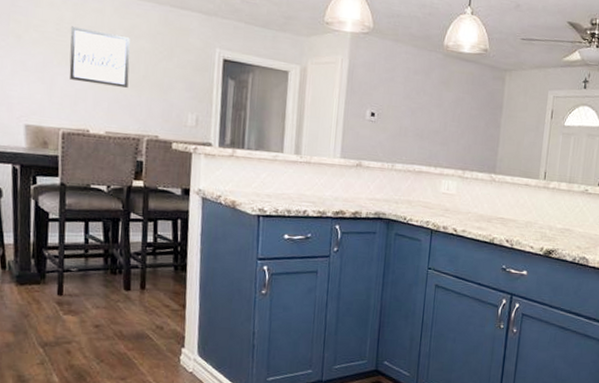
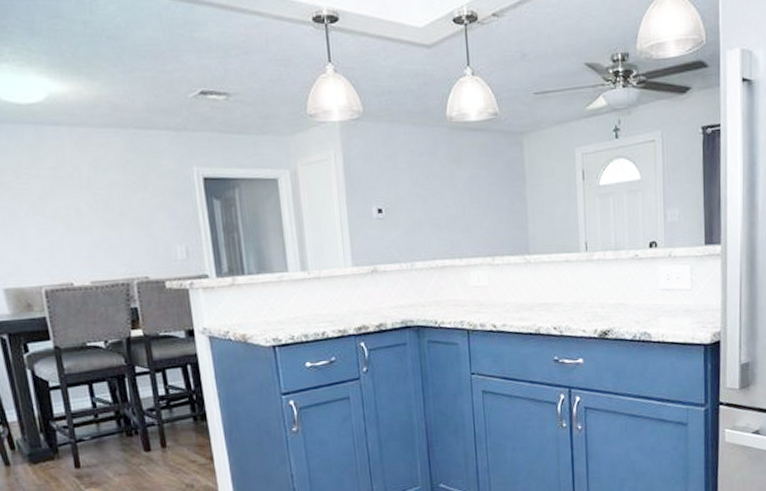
wall art: present [69,26,130,88] -> none [30,170,106,231]

